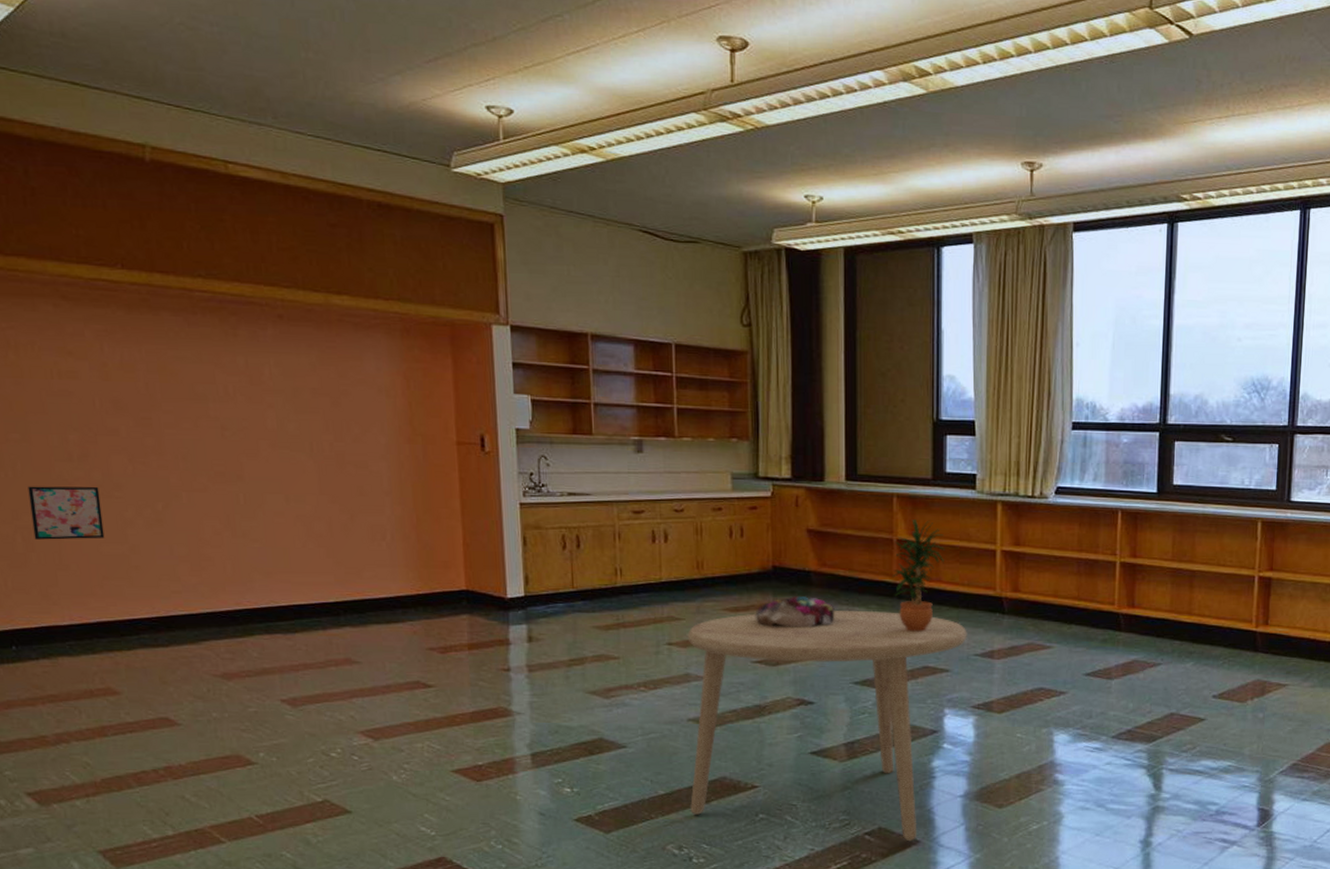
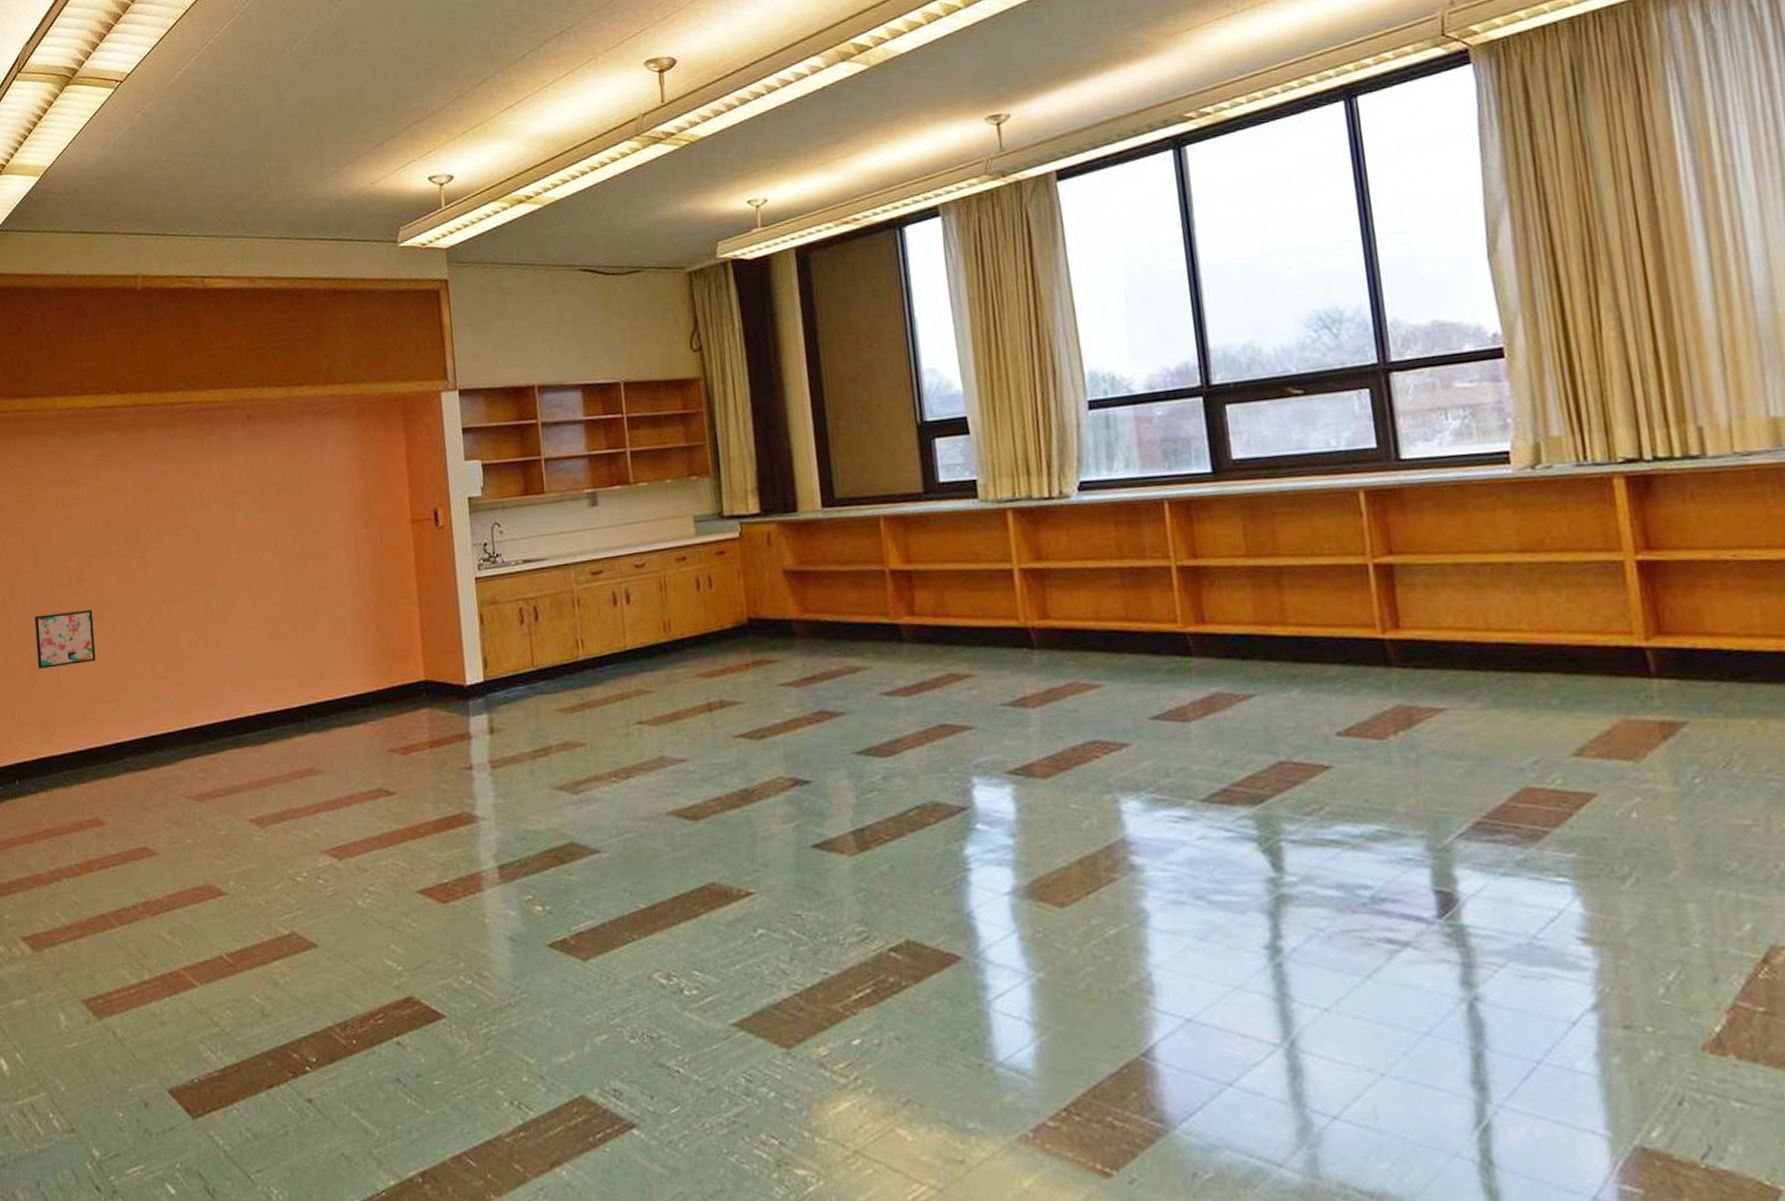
dining table: present [687,610,967,841] -> none [659,660,990,957]
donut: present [755,596,835,628] -> none [732,651,826,692]
potted plant: present [891,519,946,632] -> none [887,542,950,682]

